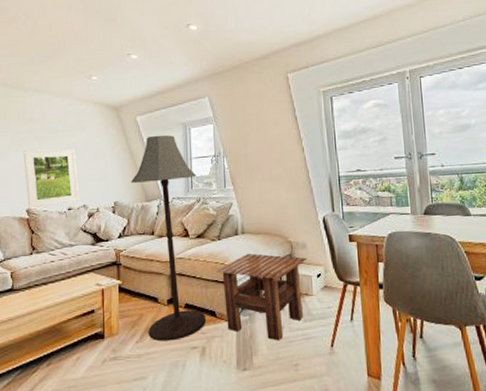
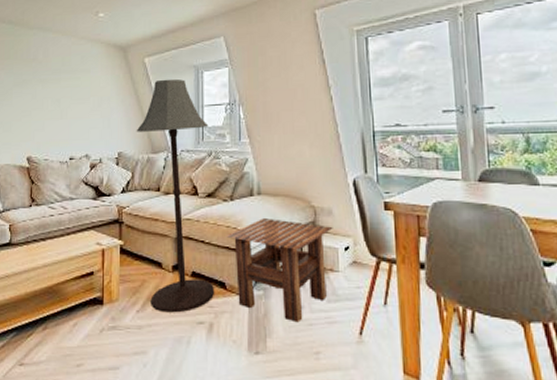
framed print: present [23,149,80,209] -> none [26,92,82,157]

